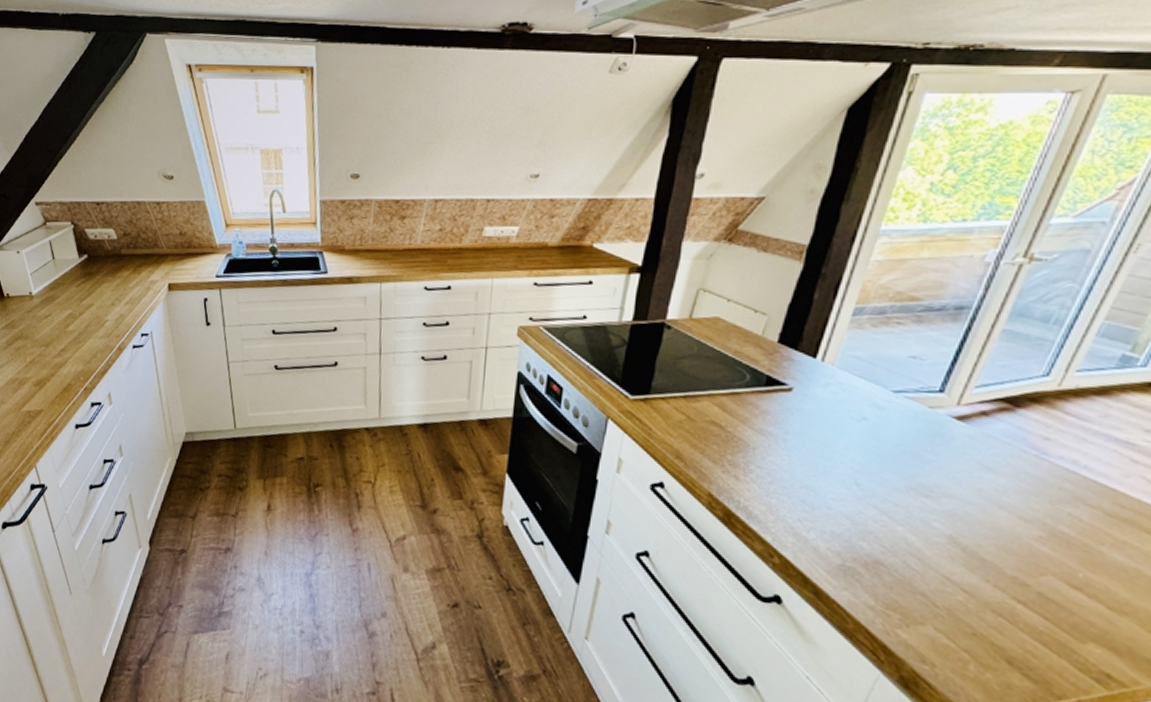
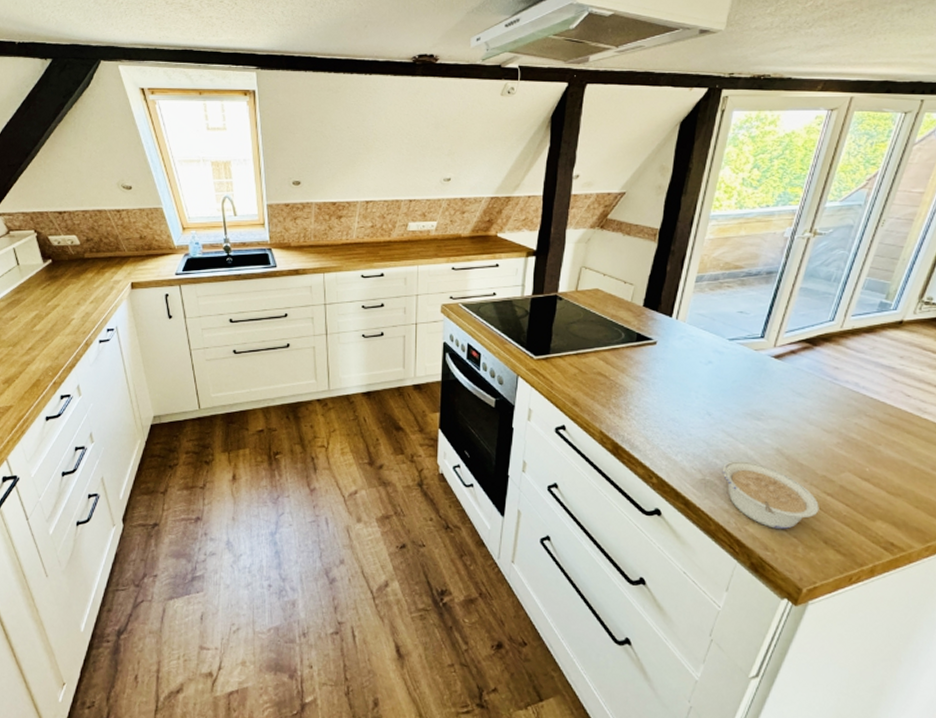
legume: none [869,546,1005,640] -> present [722,461,819,530]

